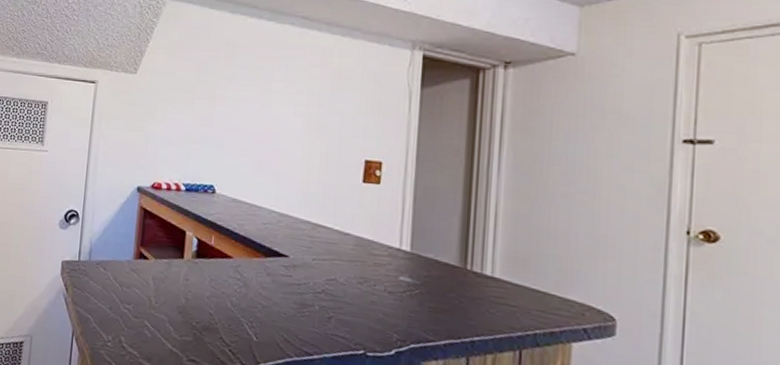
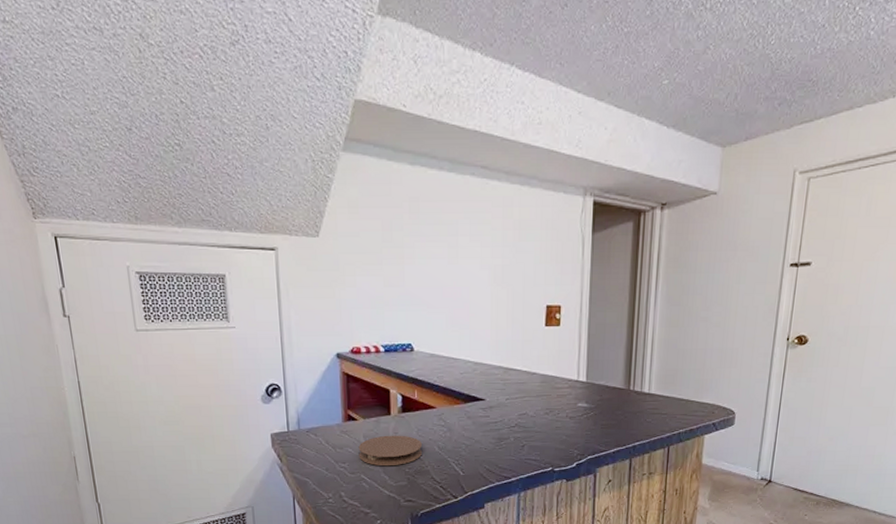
coaster: none [145,280,215,317] -> present [358,435,423,467]

